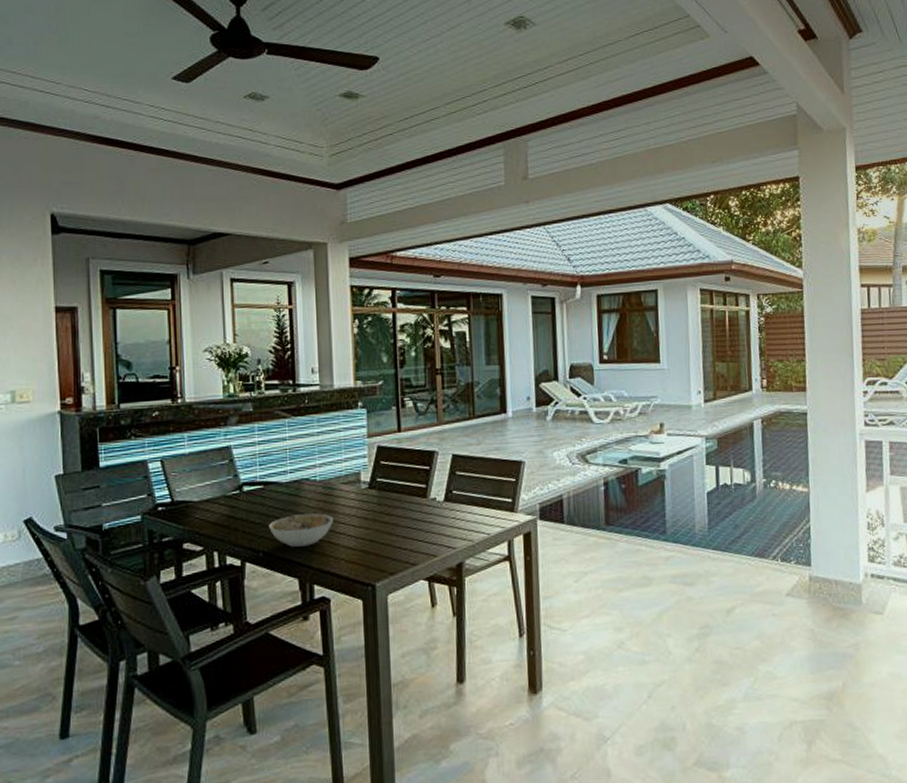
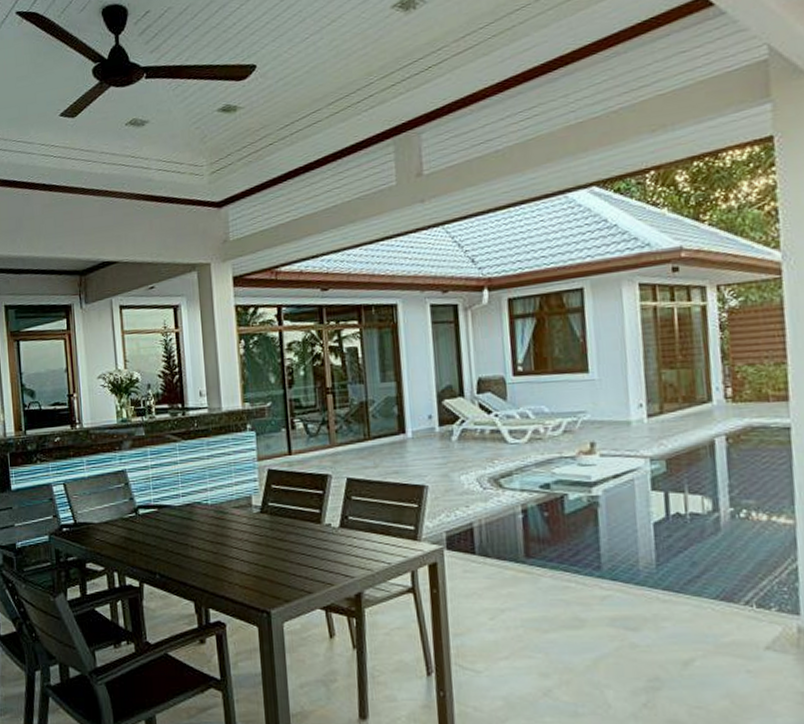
bowl: present [269,513,333,547] -> none [164,537,226,570]

